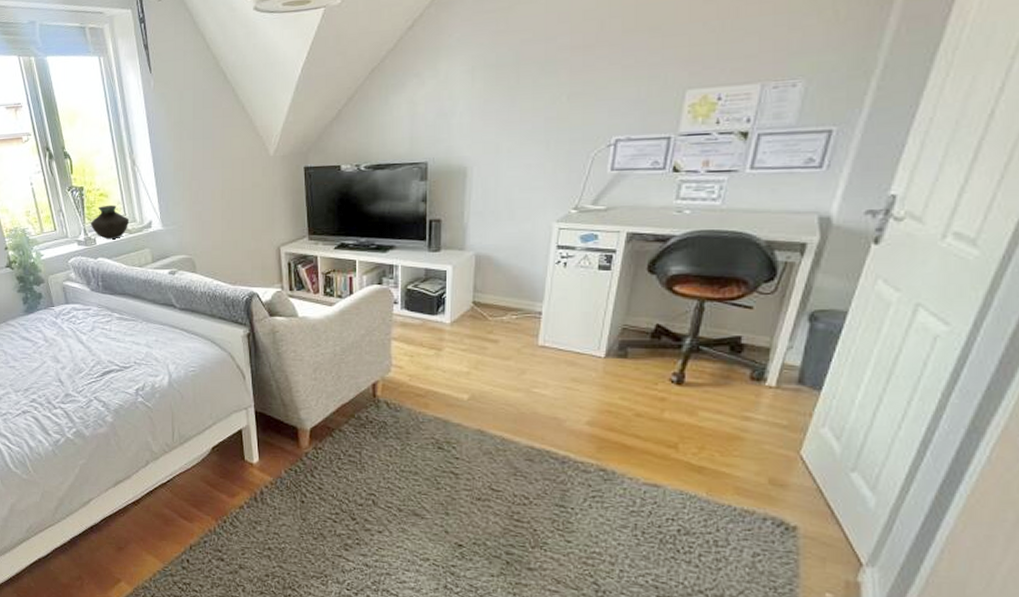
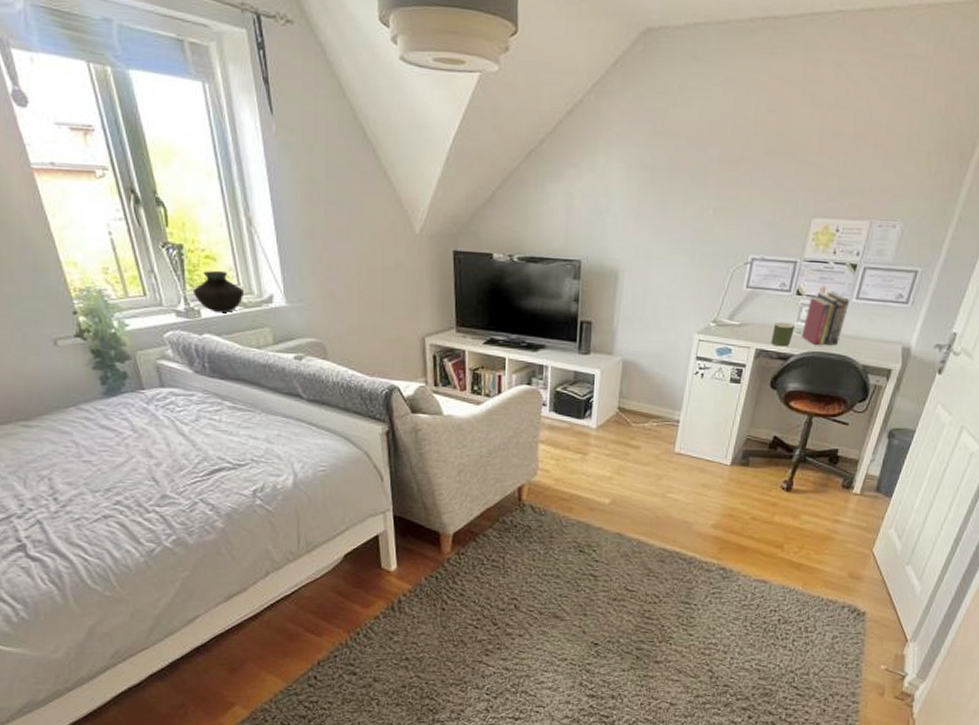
mug: none [646,201,673,229] -> present [772,322,795,347]
books: none [683,164,741,224] -> present [802,292,849,346]

